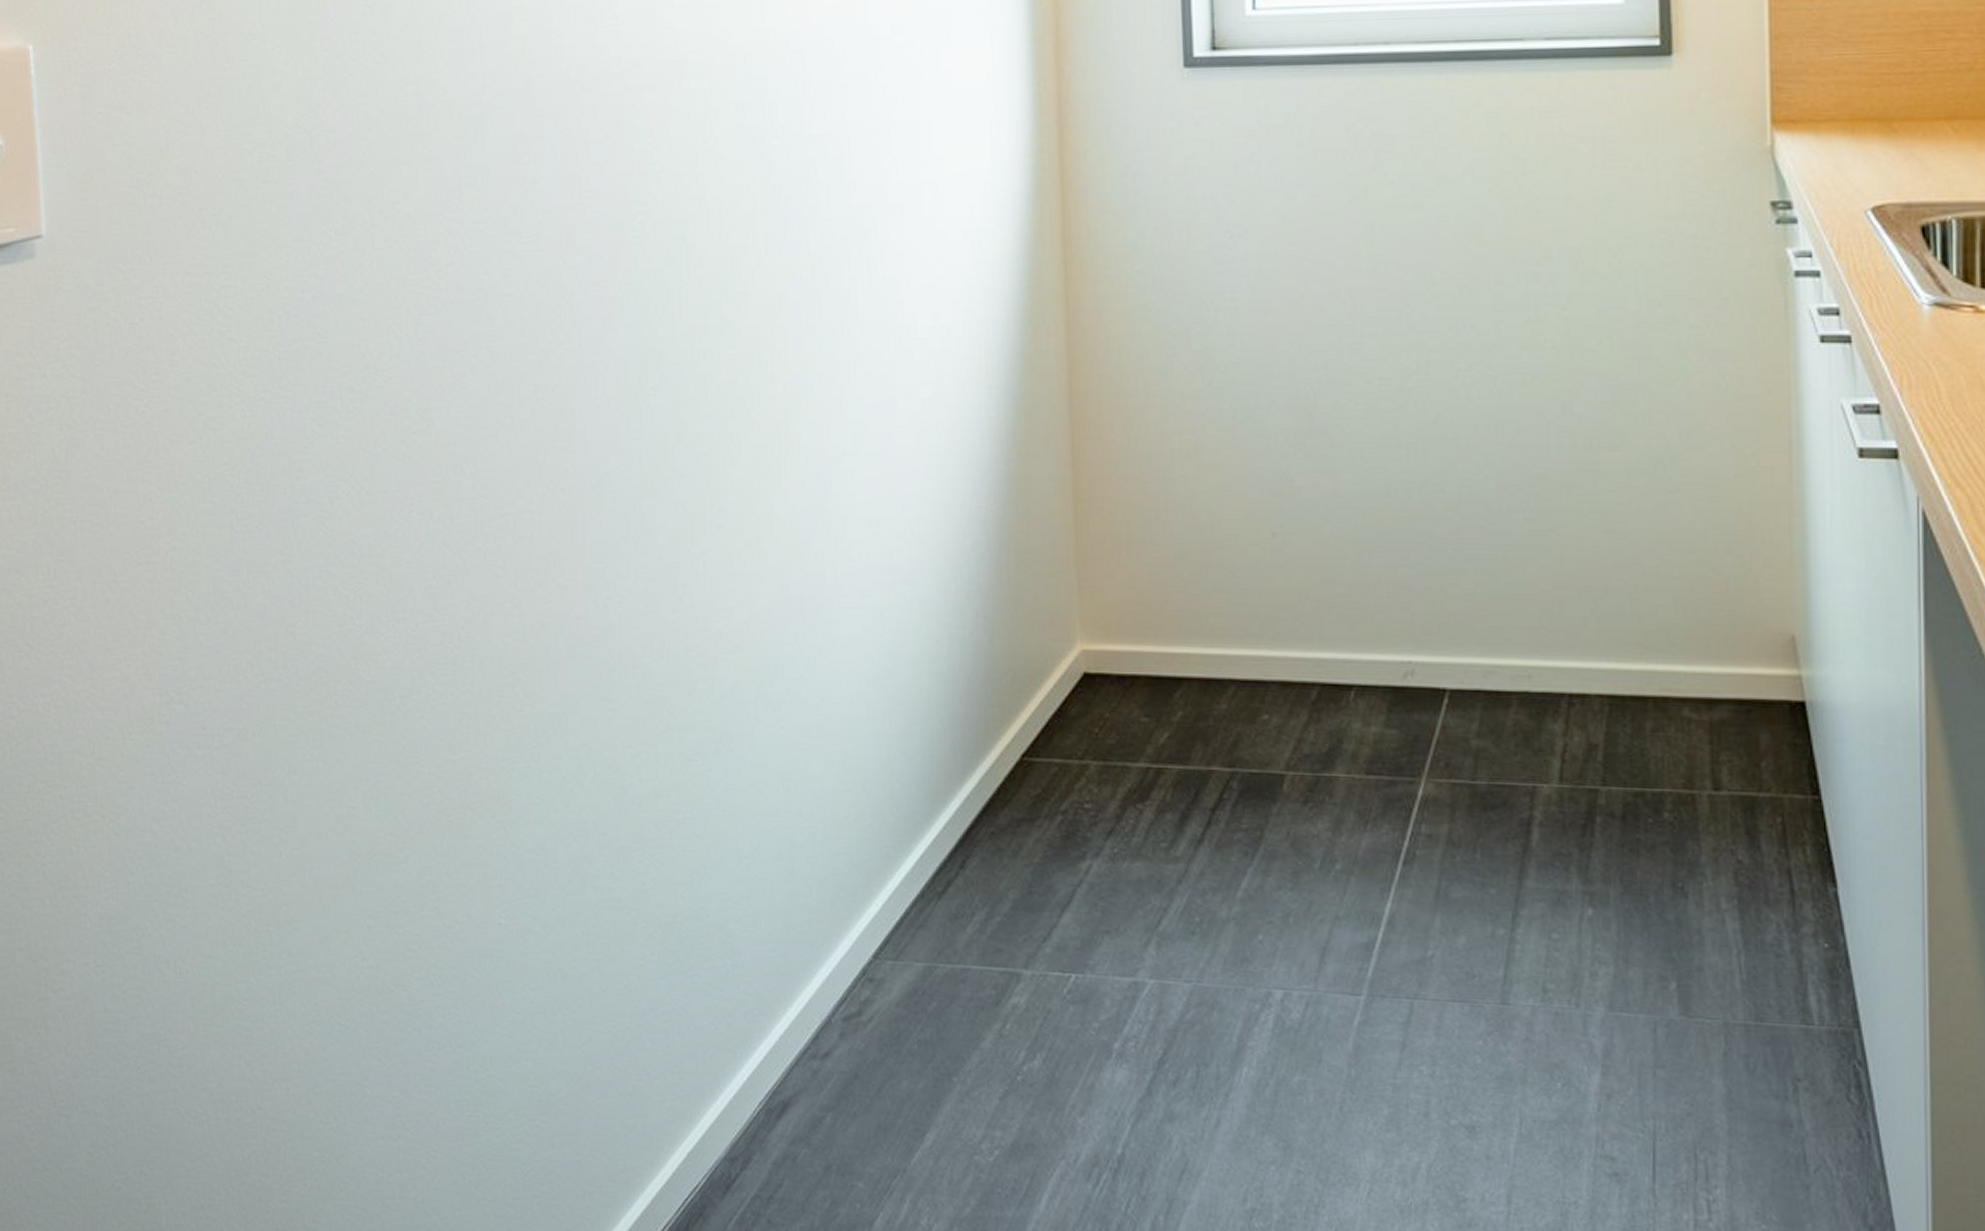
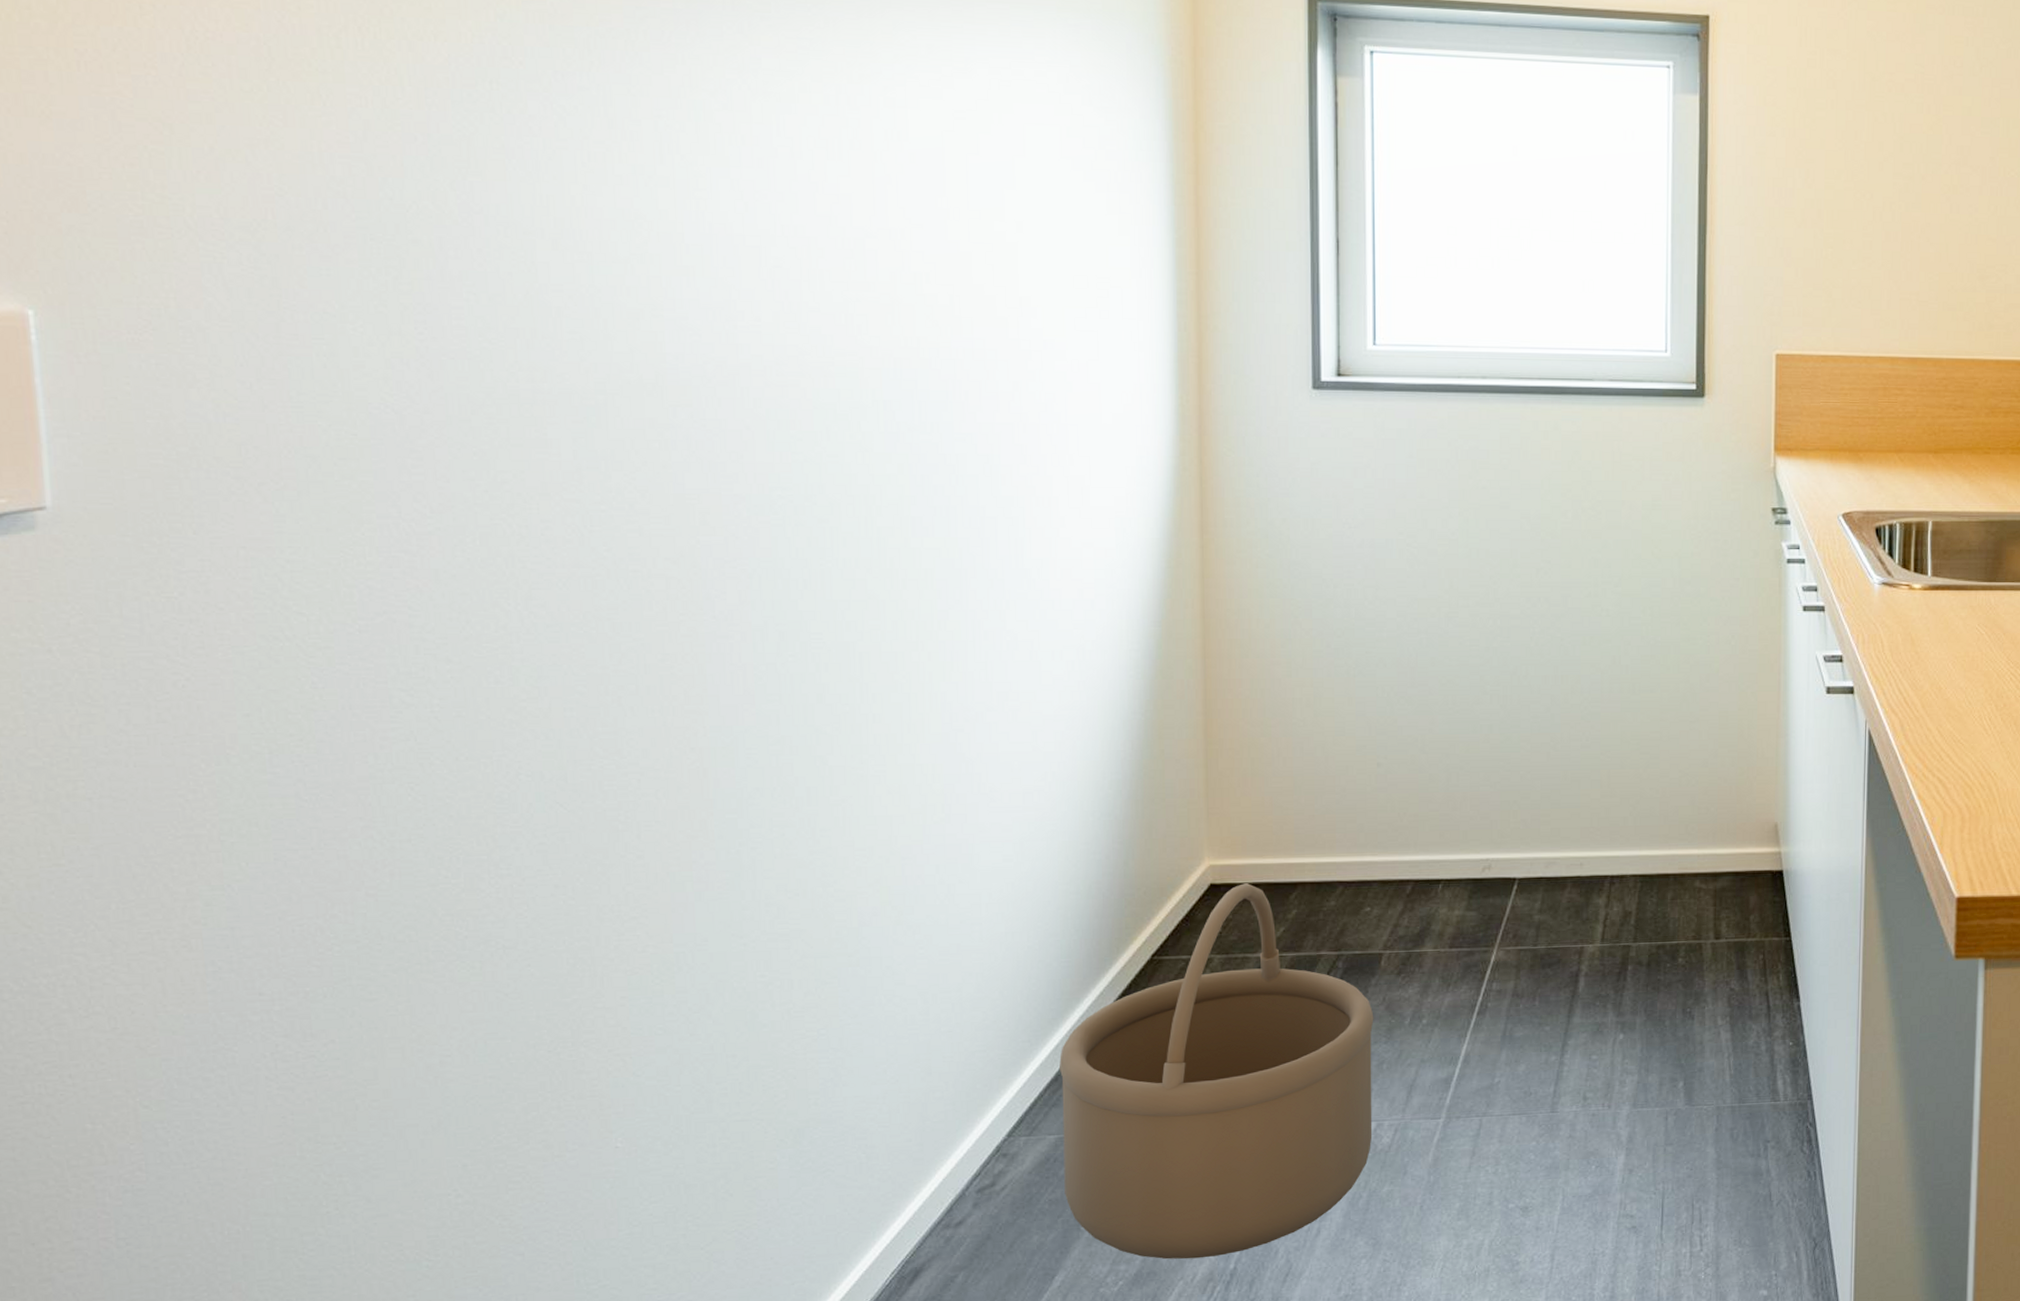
basket: none [925,675,1279,1136] -> present [1059,883,1374,1260]

